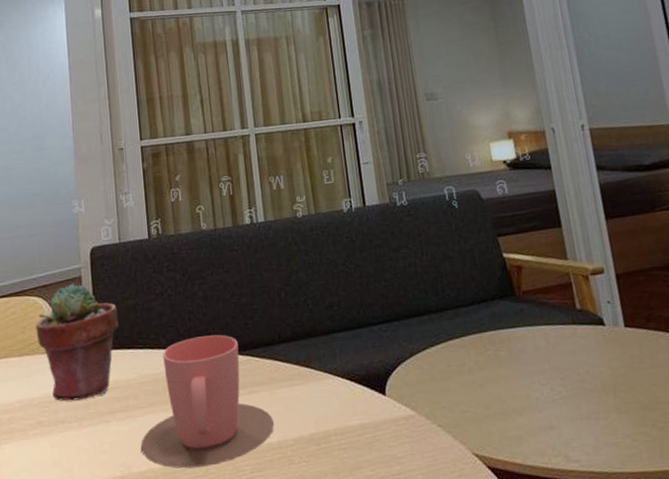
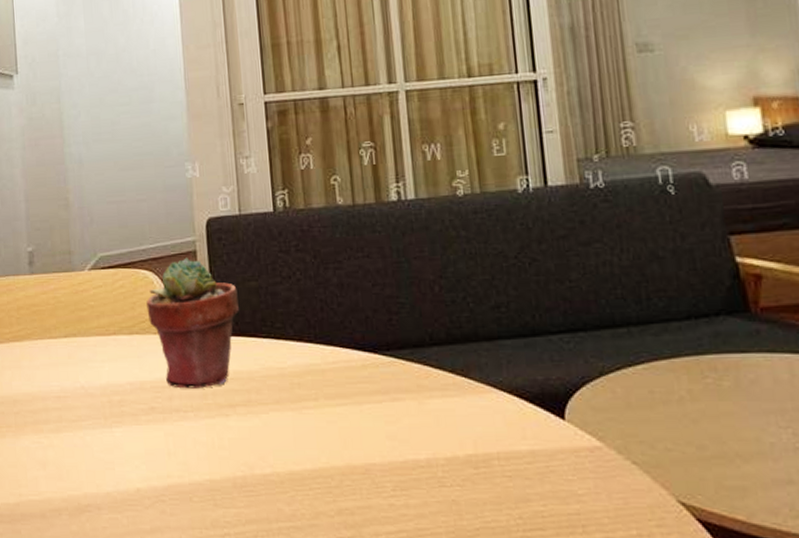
cup: present [140,334,275,469] -> none [264,329,423,477]

